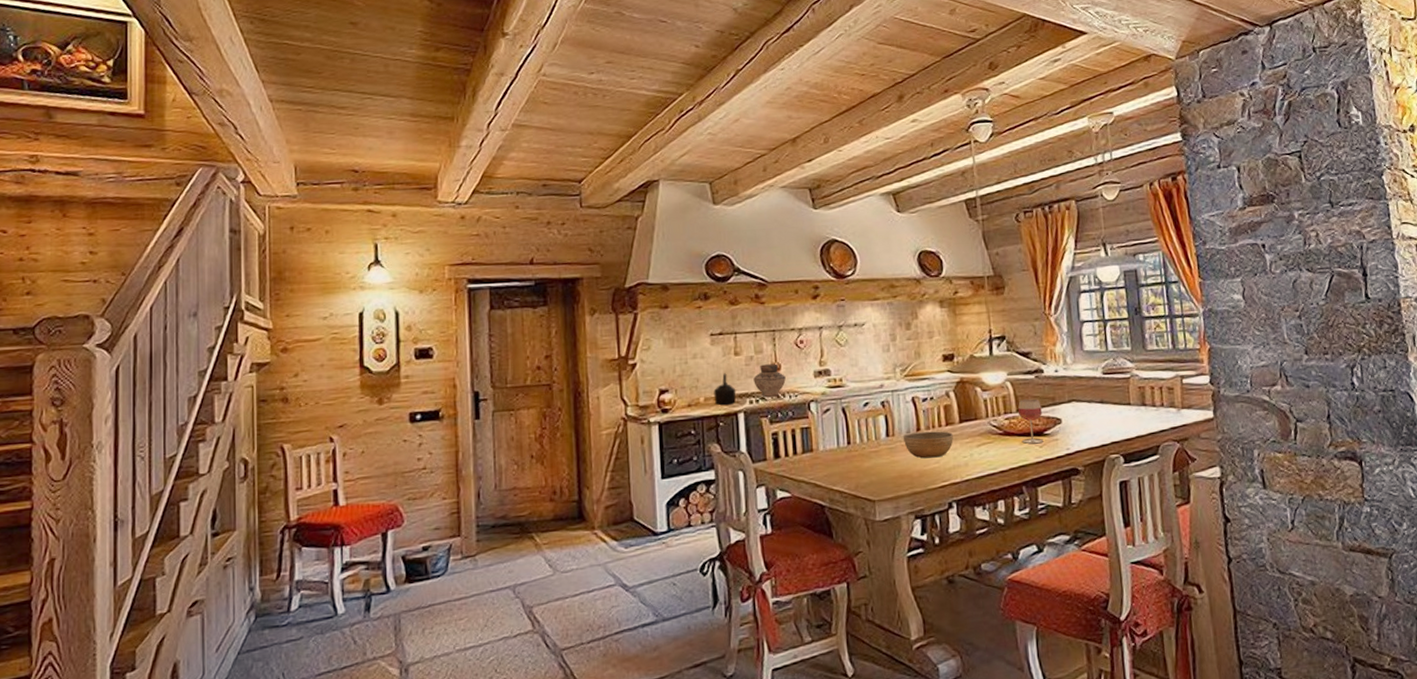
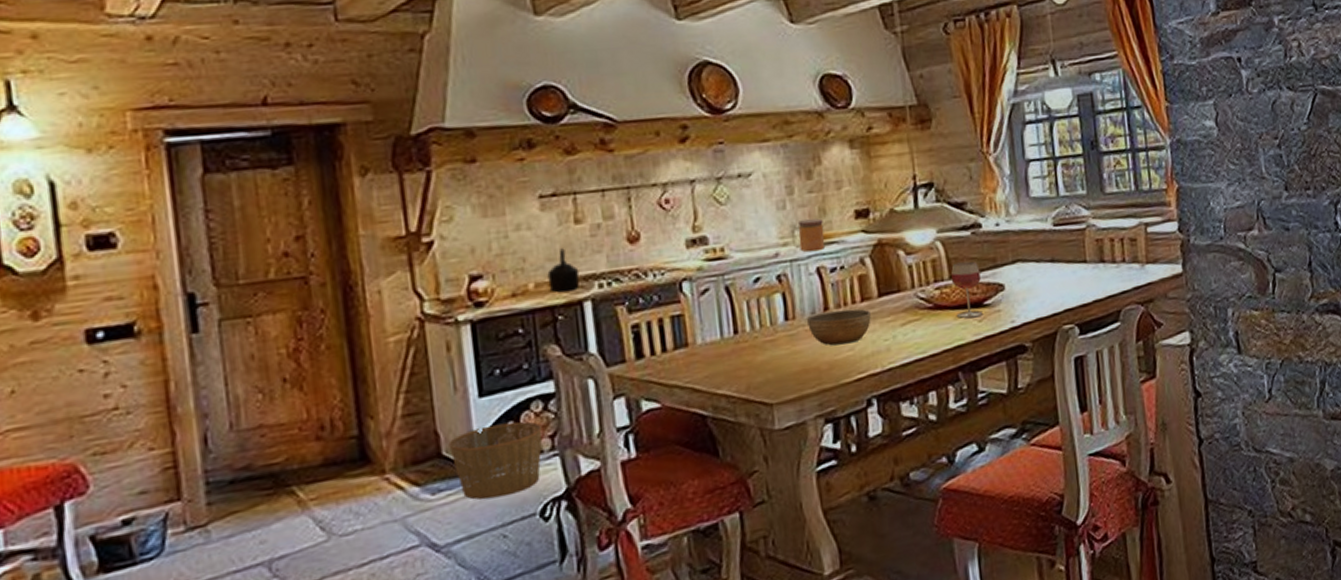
basket: none [639,499,705,555] -> present [448,421,542,500]
ceramic pot: present [753,363,786,398] -> none [602,232,648,279]
jar: none [898,359,919,385] -> present [798,218,825,252]

